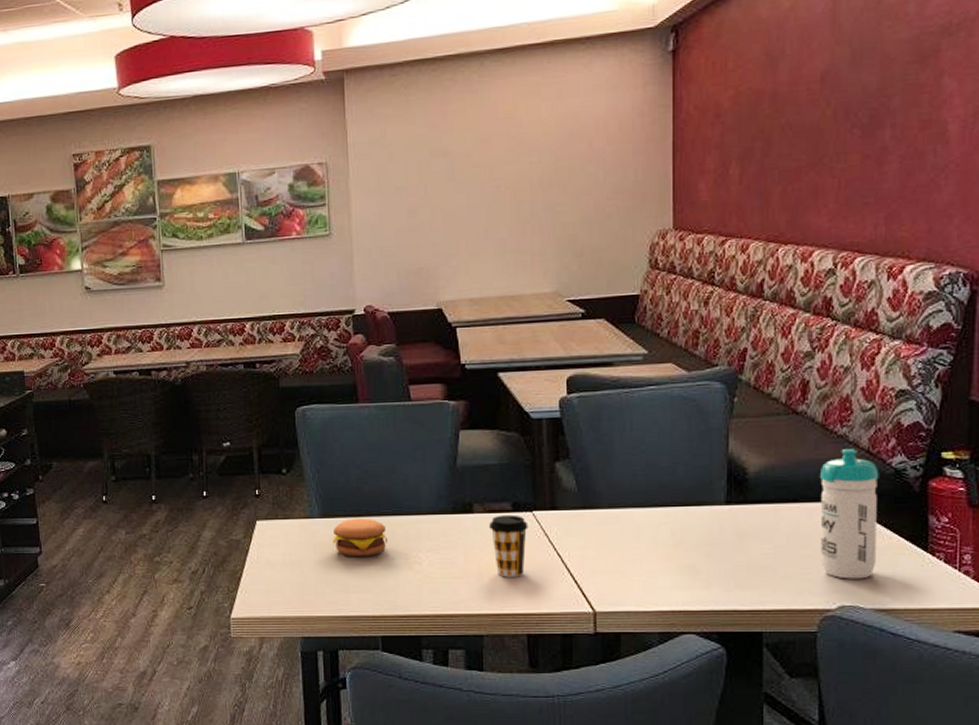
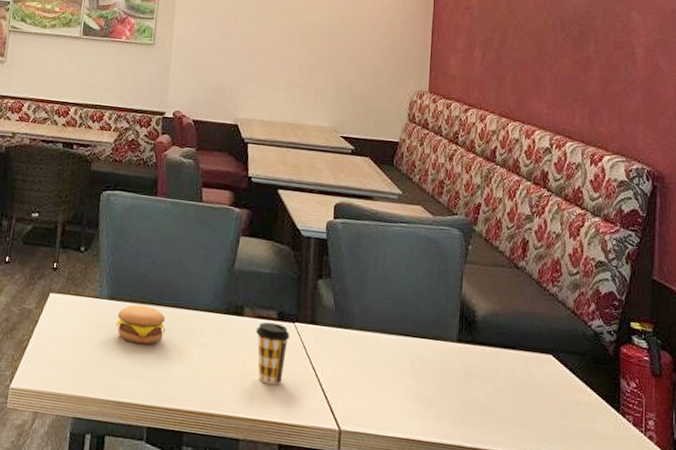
water bottle: present [819,449,879,579] -> none [533,307,582,432]

